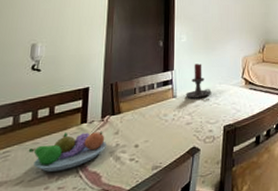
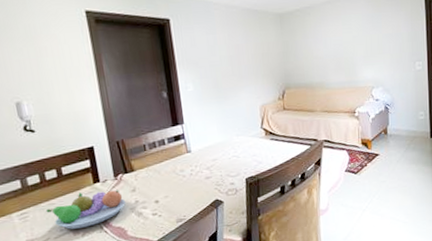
candle holder: present [185,63,212,99] -> none [201,115,229,153]

